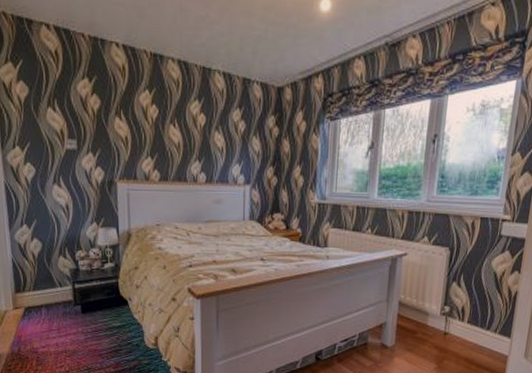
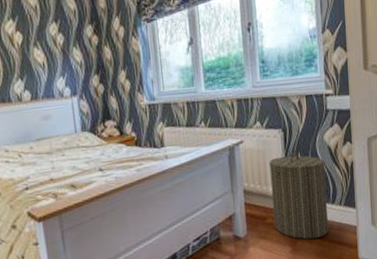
laundry hamper: none [423,270,488,360] -> present [269,149,329,240]

